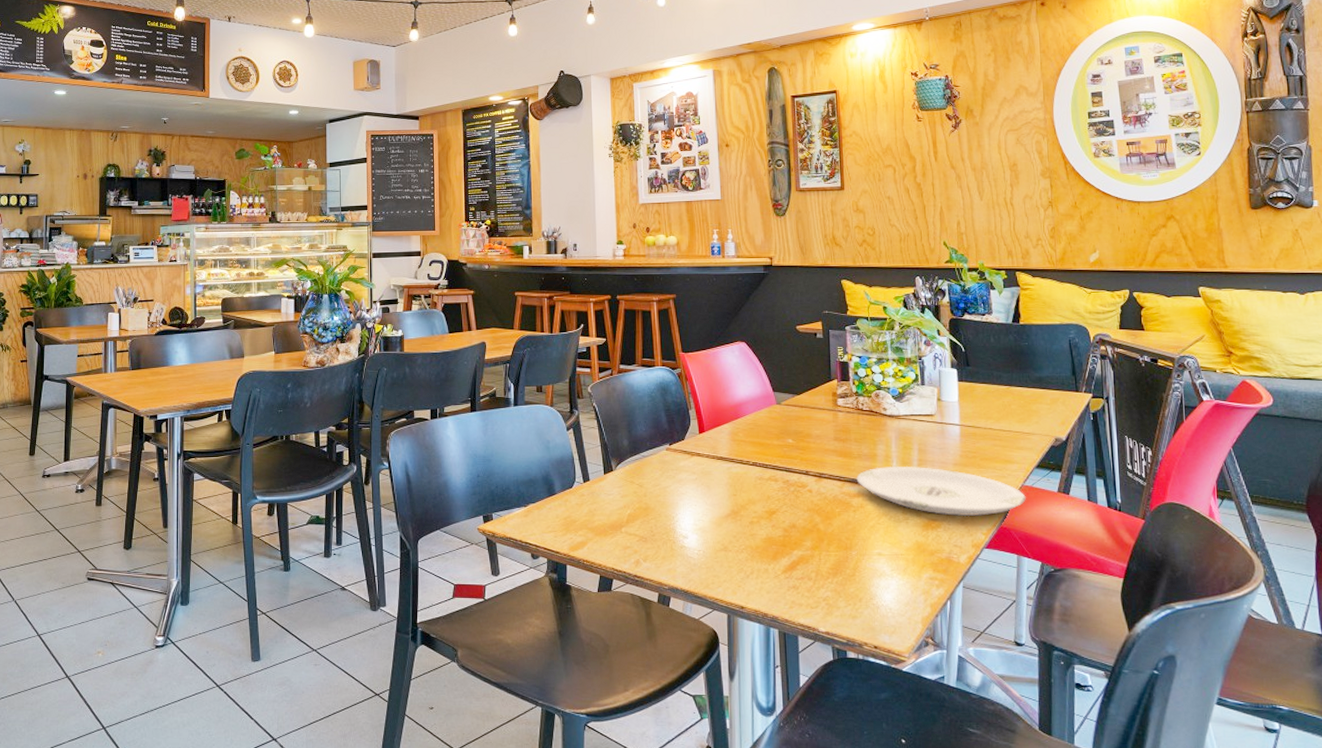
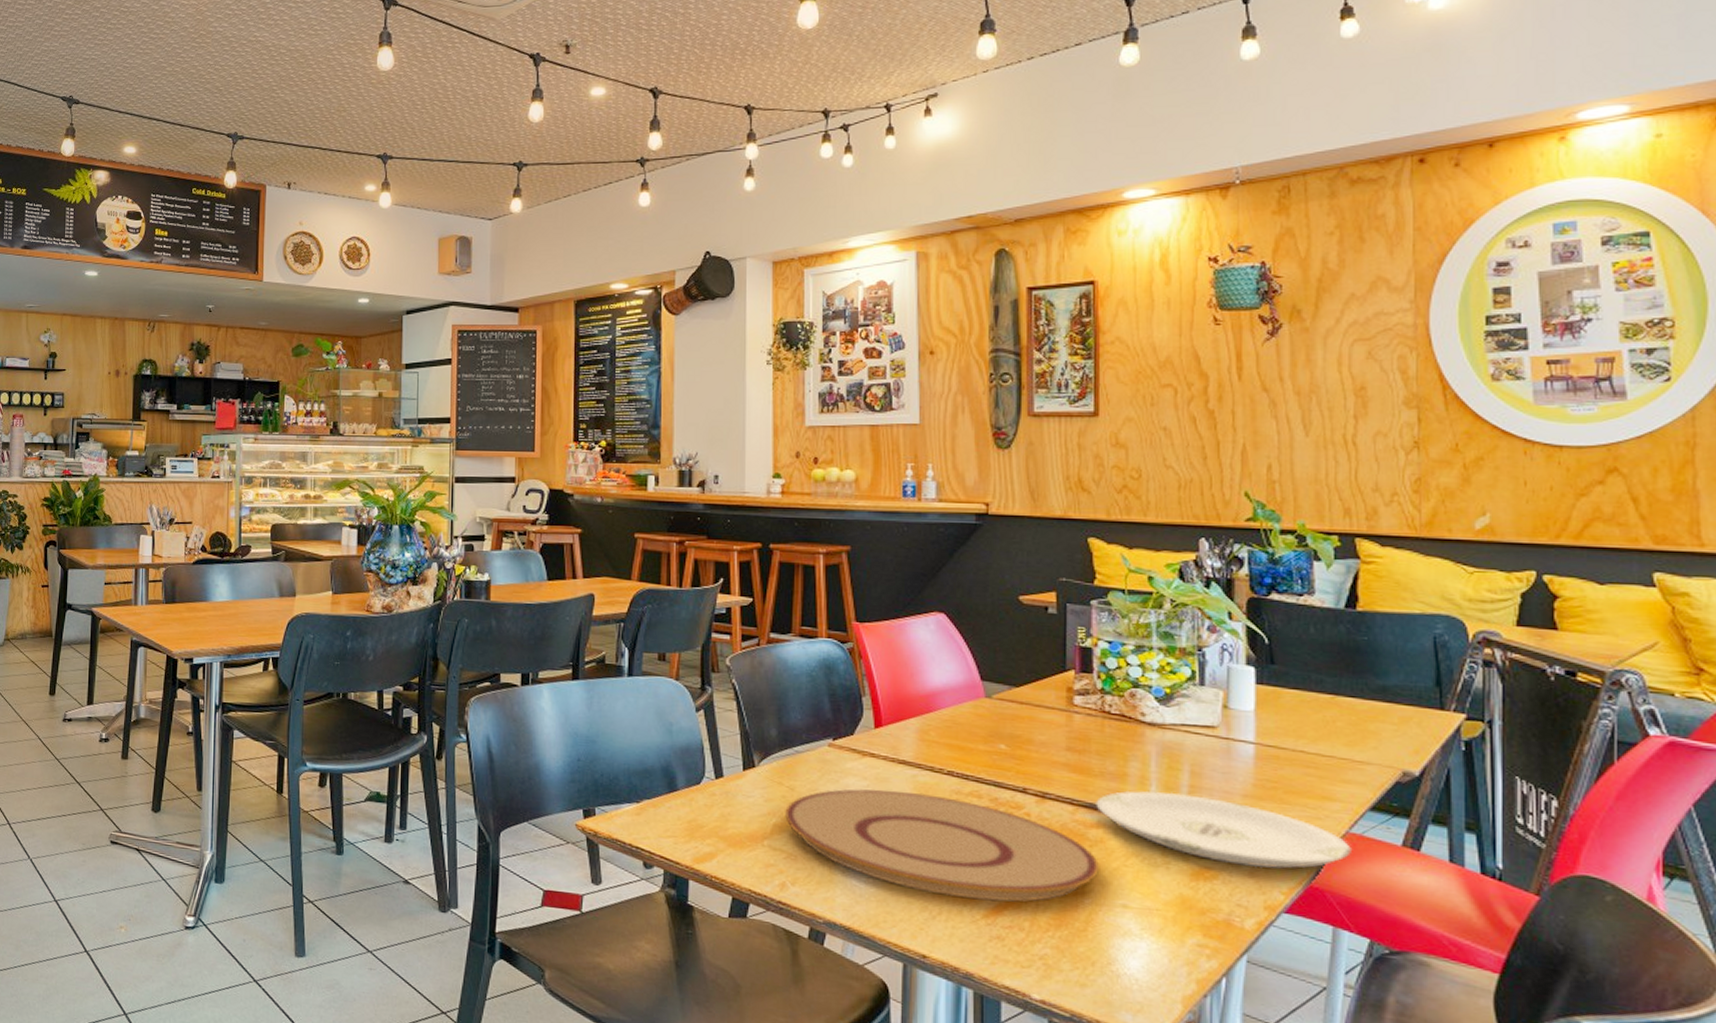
plate: none [637,481,861,560] -> present [785,789,1099,902]

